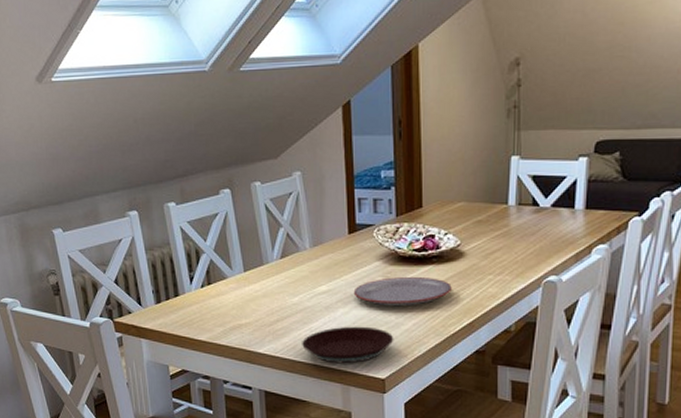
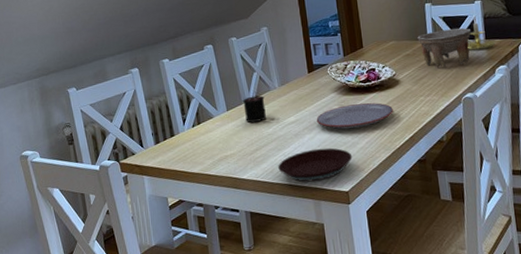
candle: none [263,251,292,288] -> present [242,91,266,123]
bowl: none [495,191,569,242] -> present [417,28,472,68]
candle holder: none [560,175,599,222] -> present [467,14,496,50]

